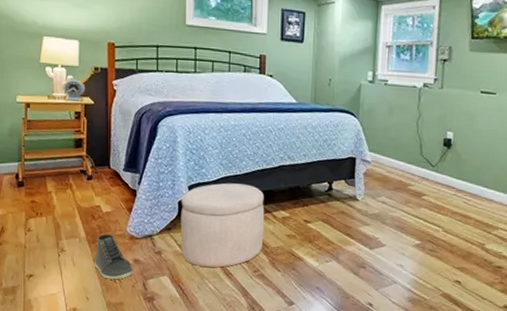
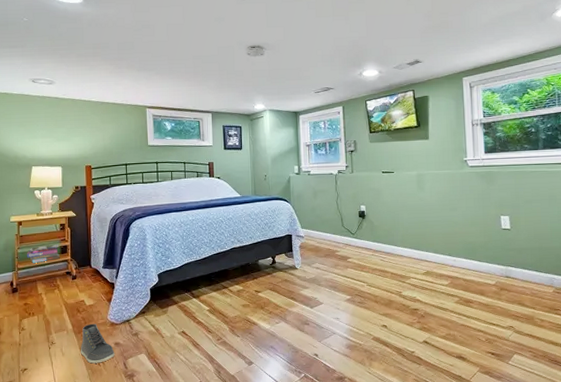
books: none [35,135,74,156] -> present [27,244,60,264]
alarm clock: present [63,78,86,102] -> none [50,197,69,216]
ottoman: present [180,183,265,268] -> none [152,267,224,342]

